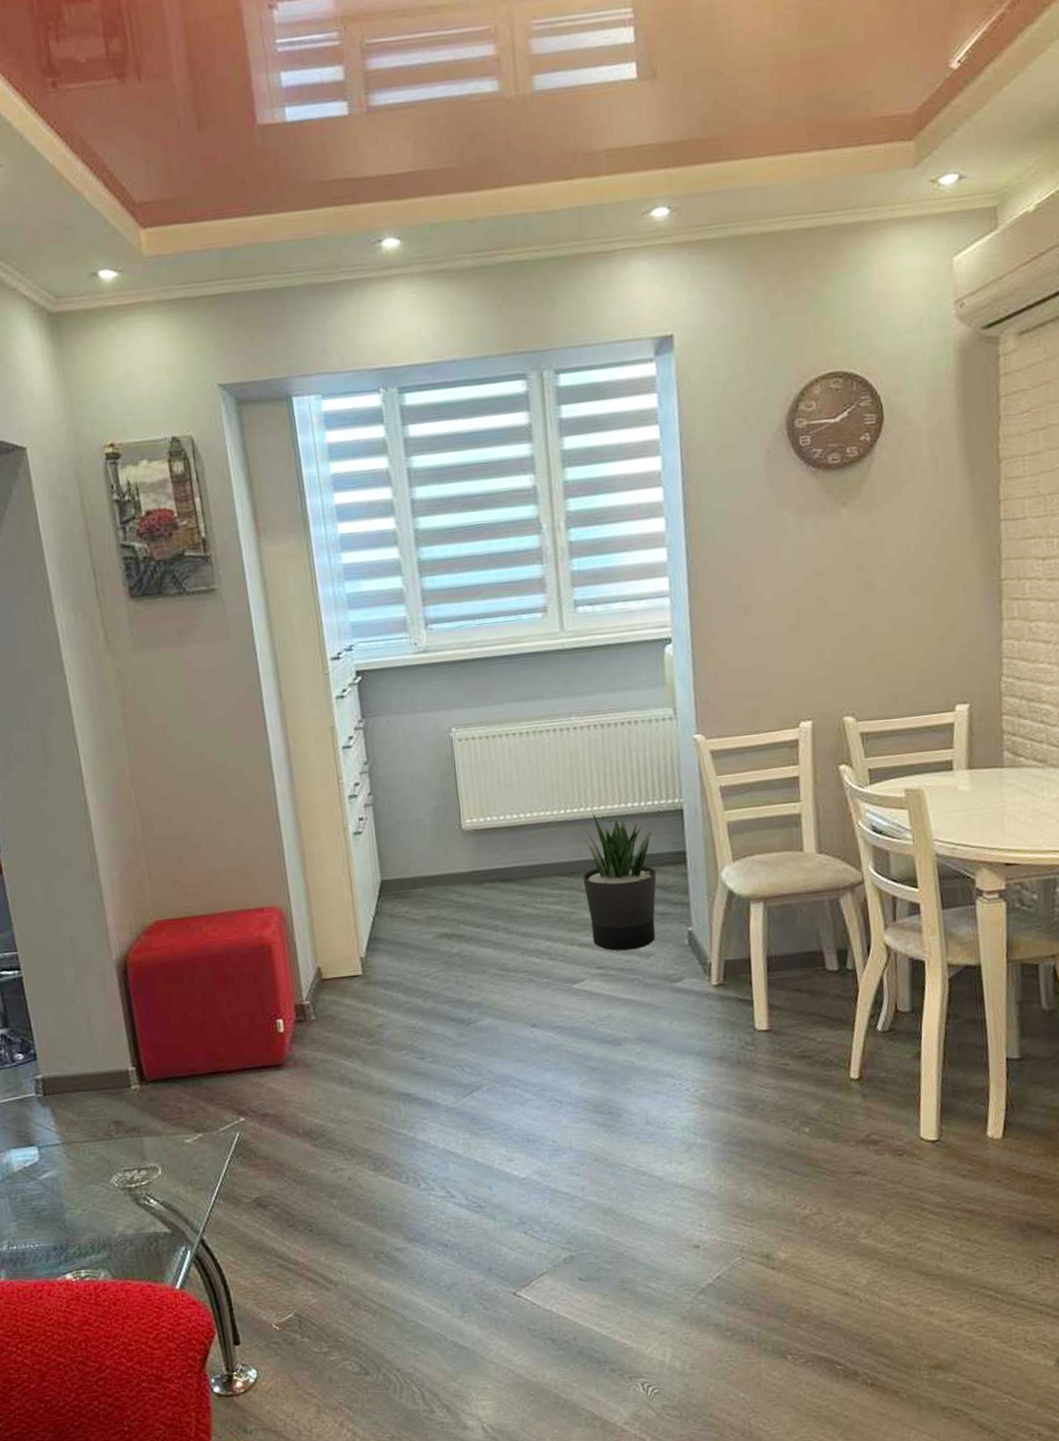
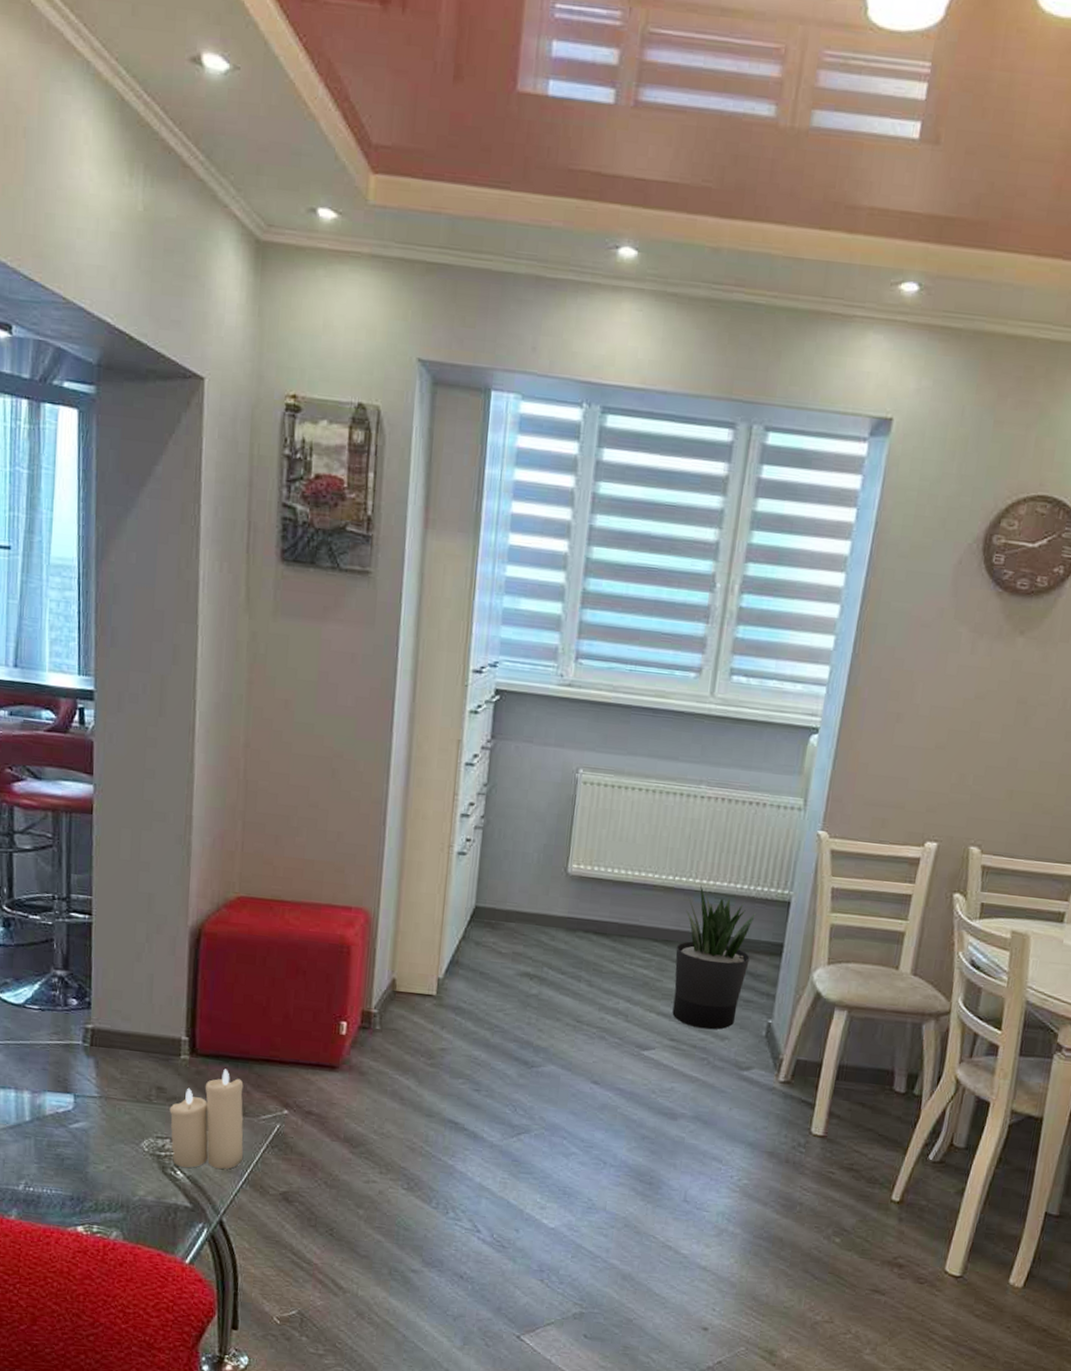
candle: none [131,1089,211,1196] -> present [169,1069,244,1170]

